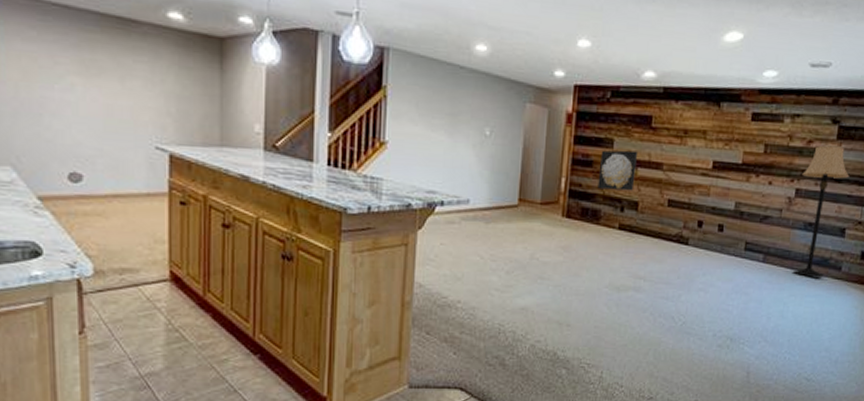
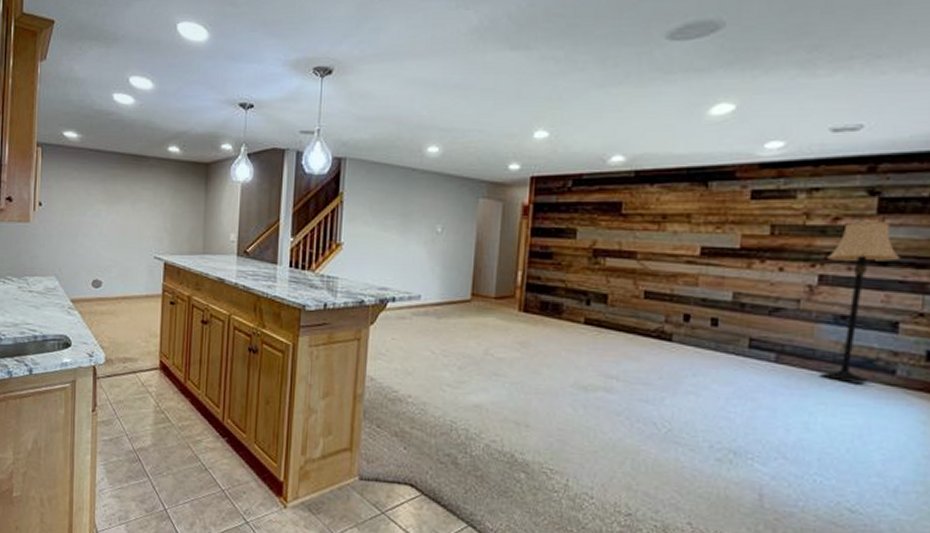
wall art: present [597,150,638,191] -> none [559,240,606,283]

